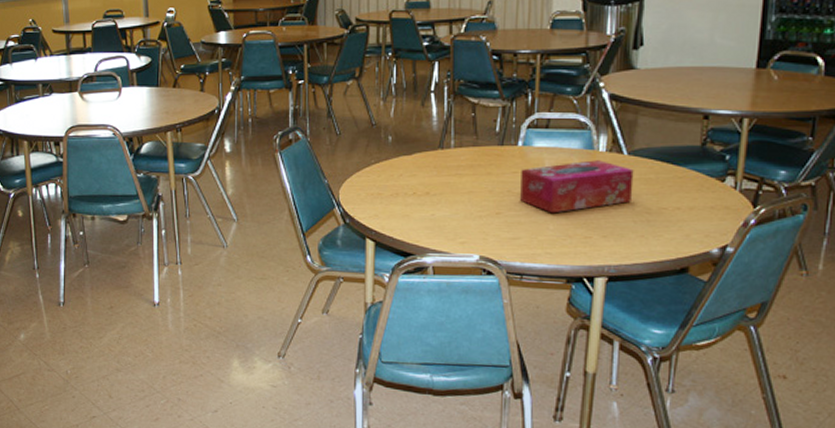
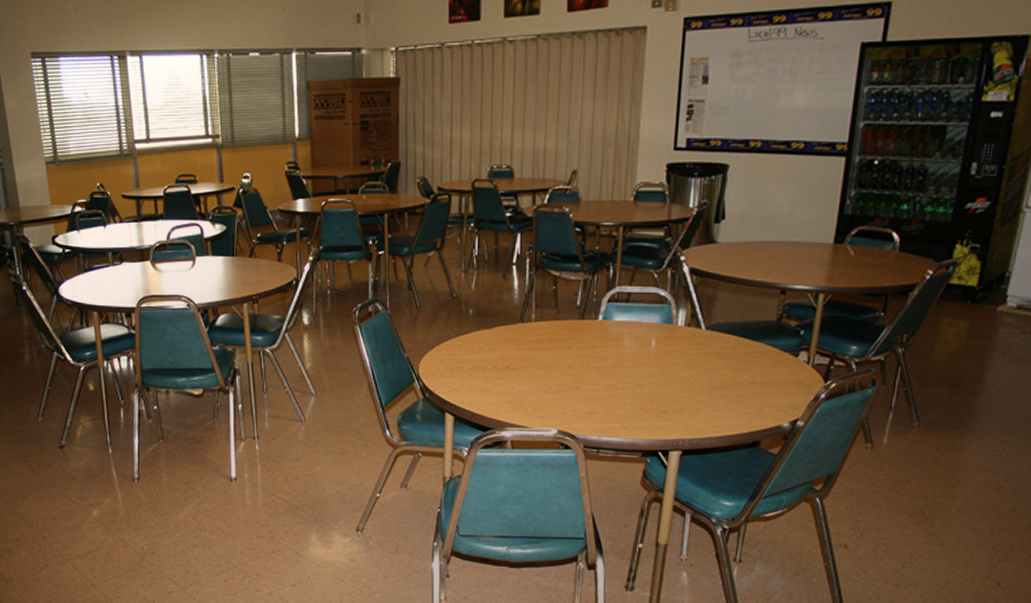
tissue box: present [520,160,634,214] -> none [599,335,711,388]

